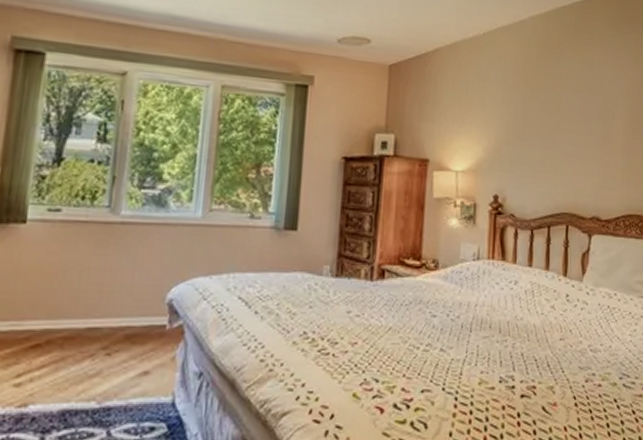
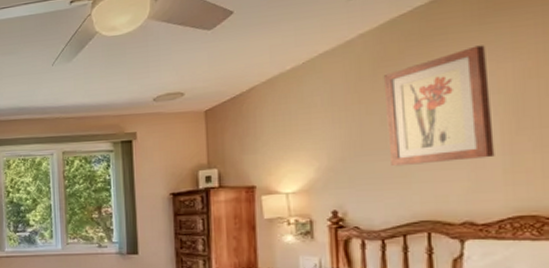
wall art: none [544,50,618,157] -> present [383,45,495,167]

